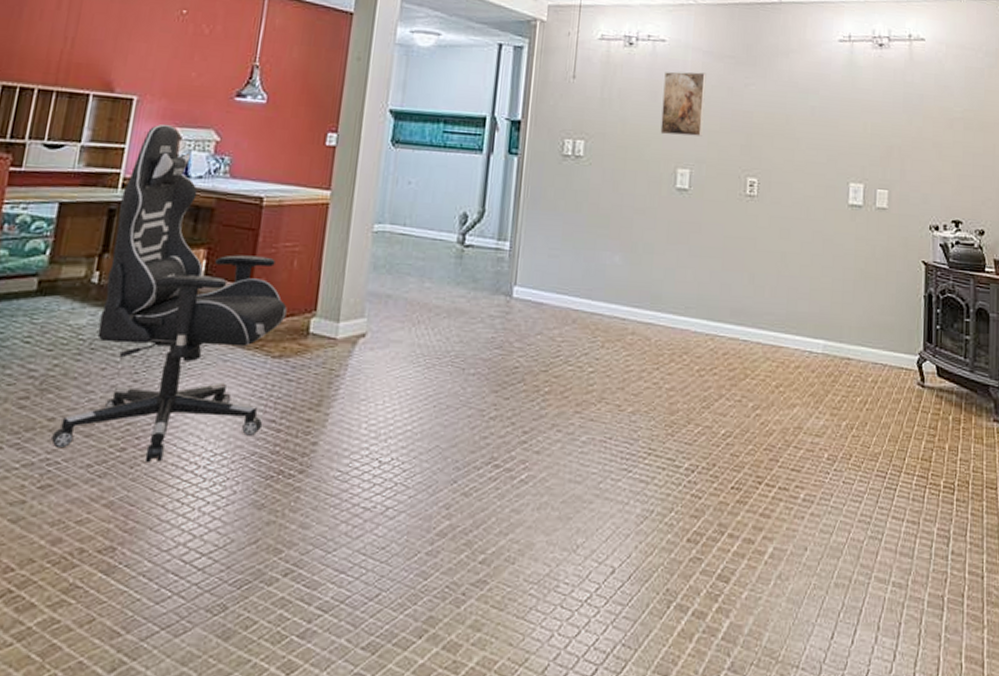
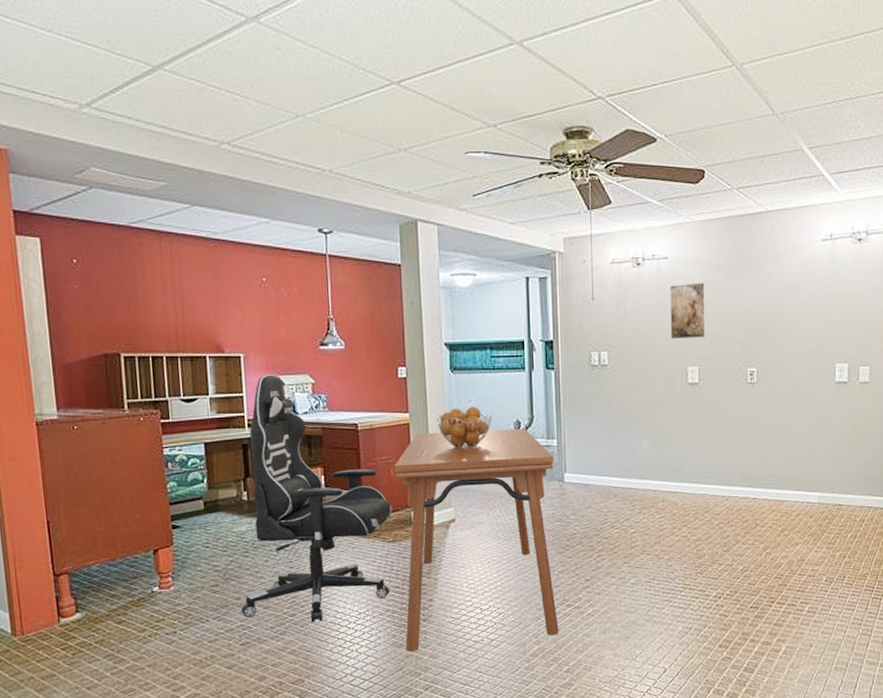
dining table: none [268,217,503,517] -> present [395,429,559,652]
fruit basket: none [363,190,434,243] -> present [436,407,492,449]

